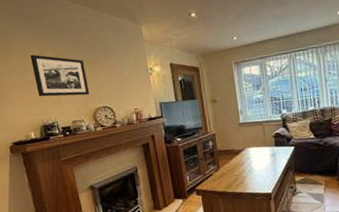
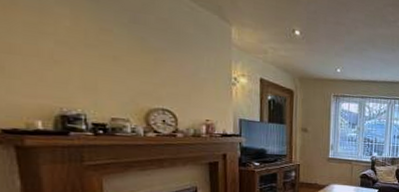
picture frame: present [30,54,90,97] -> none [52,16,145,90]

